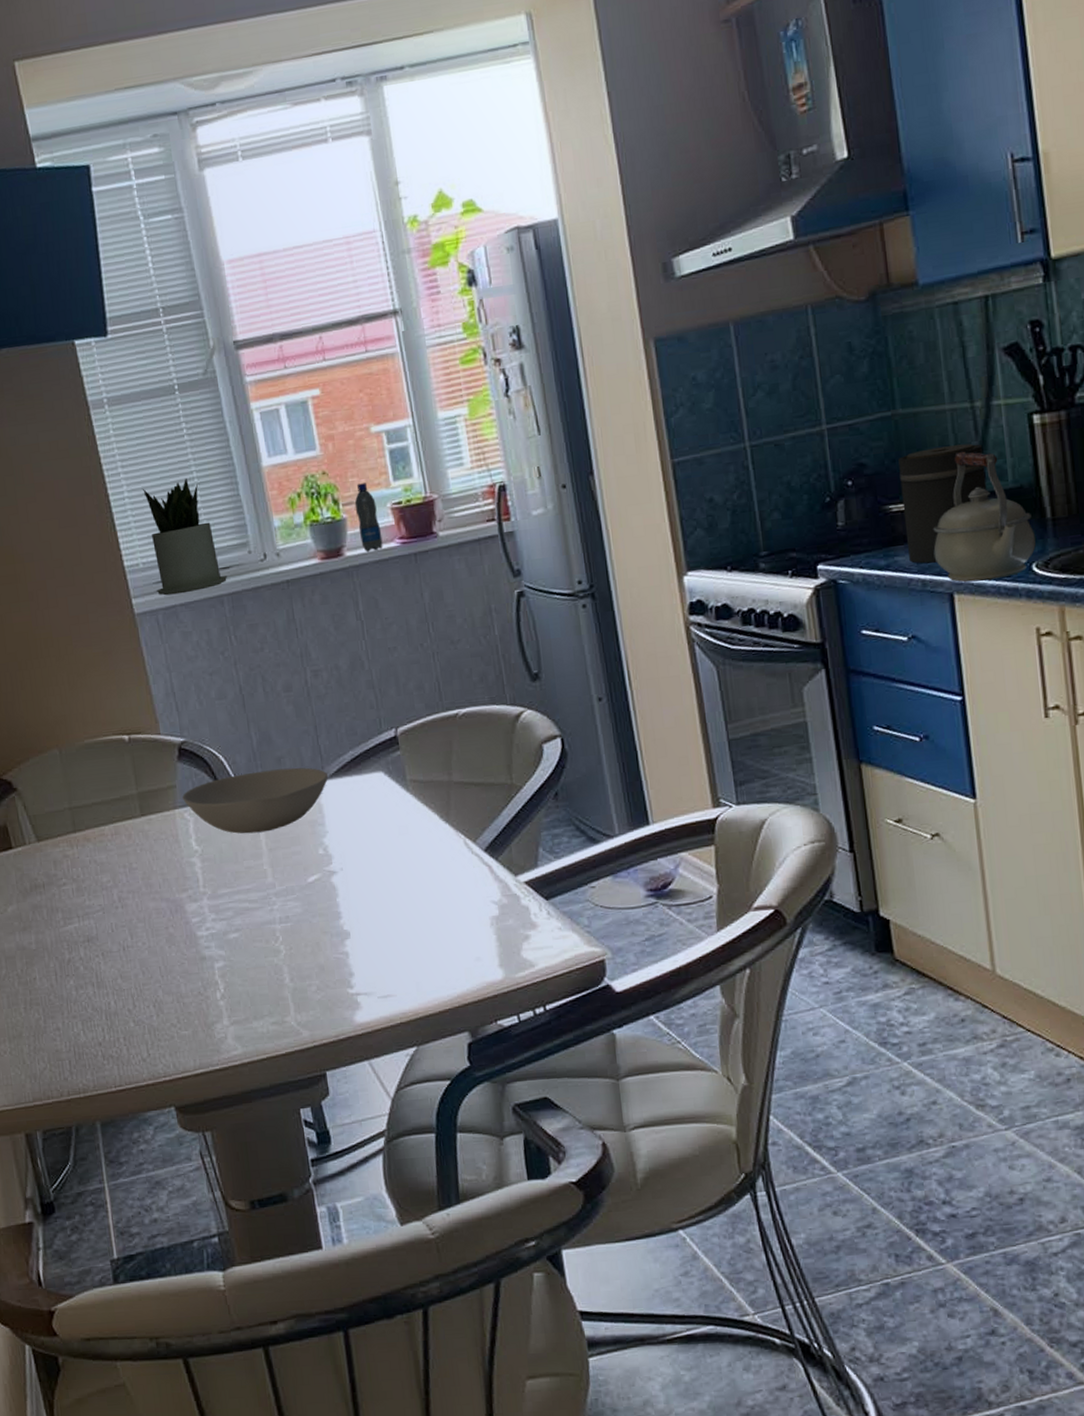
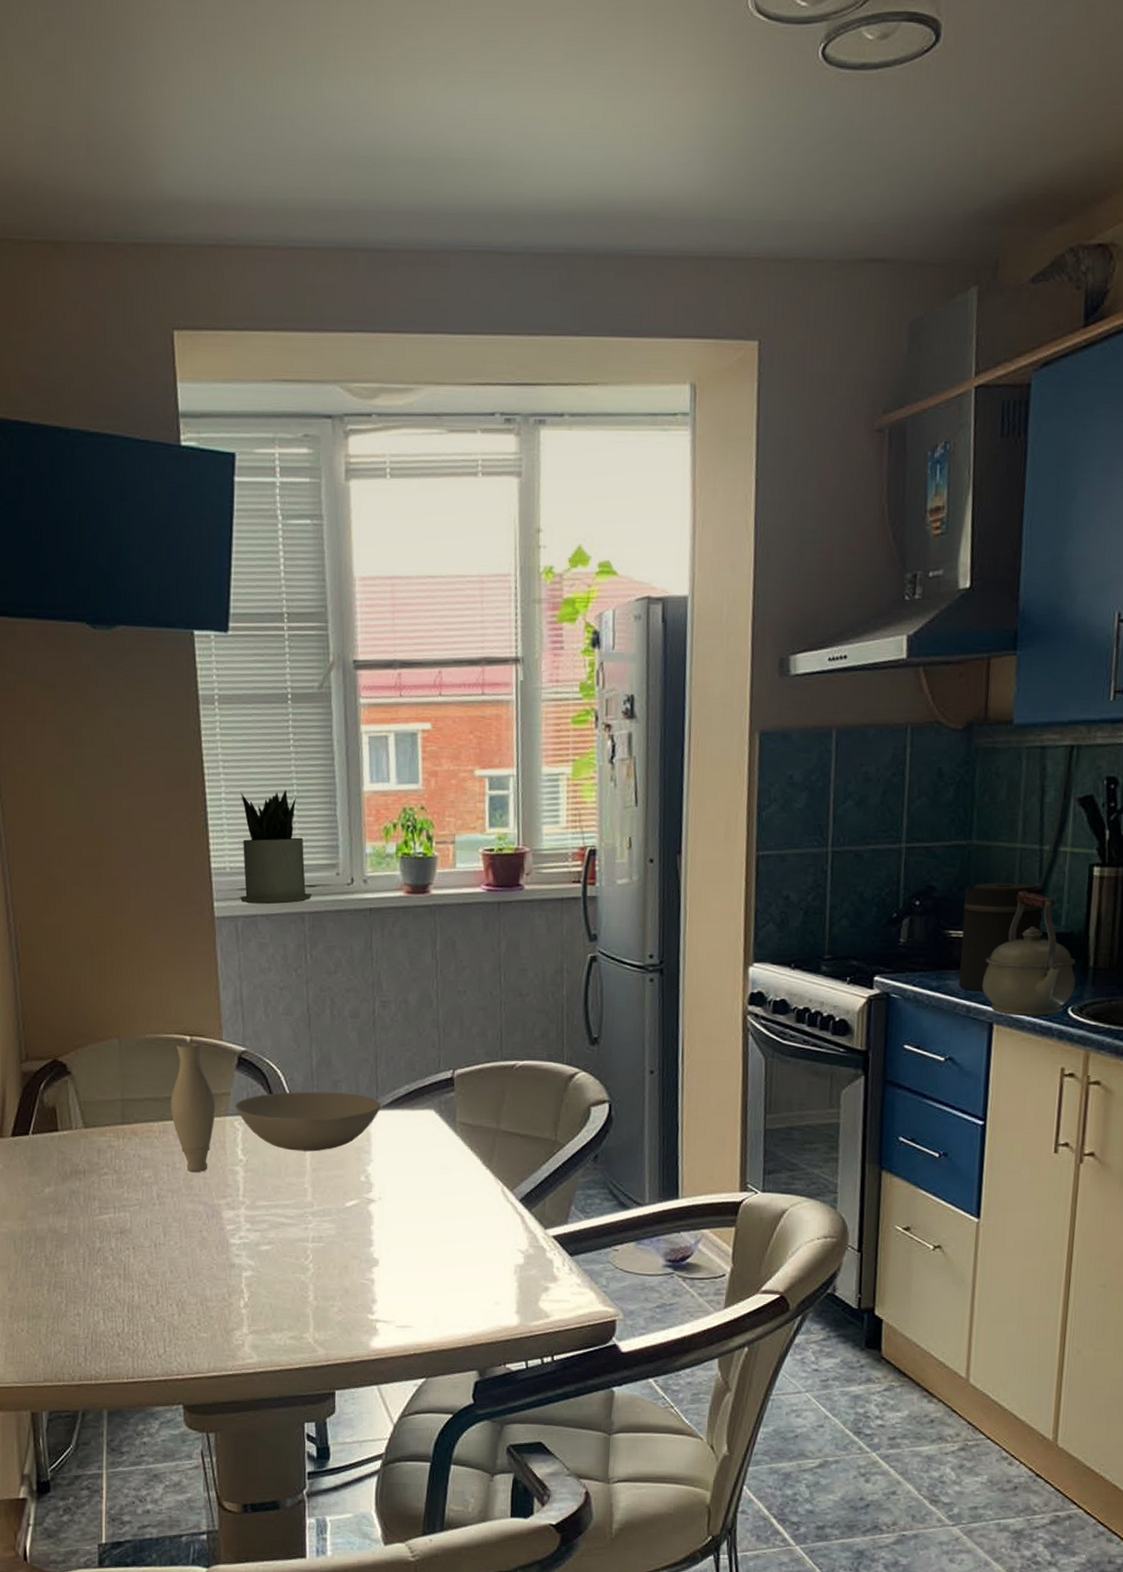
vase: none [115,740,165,871] -> present [170,1042,216,1173]
bottle: present [354,483,383,553] -> none [447,824,470,894]

